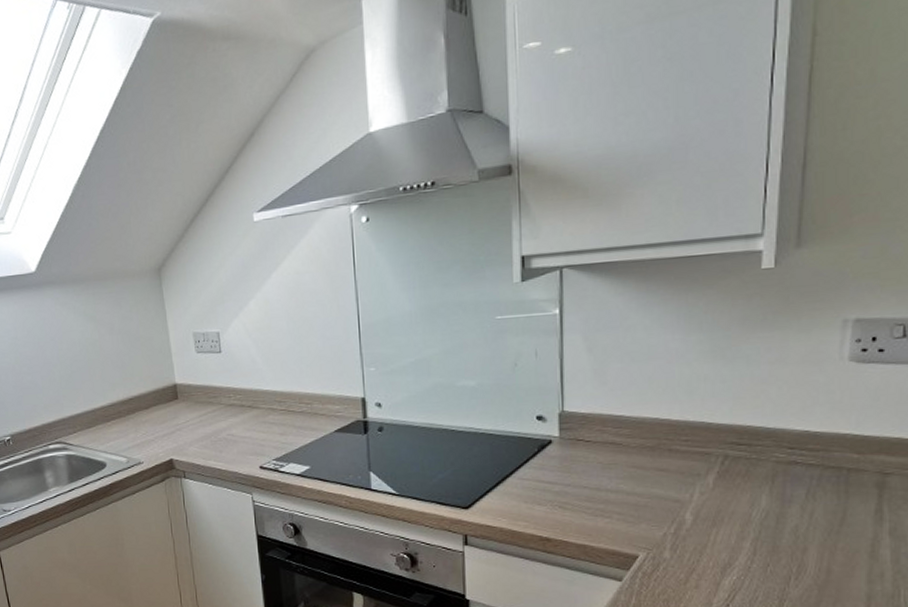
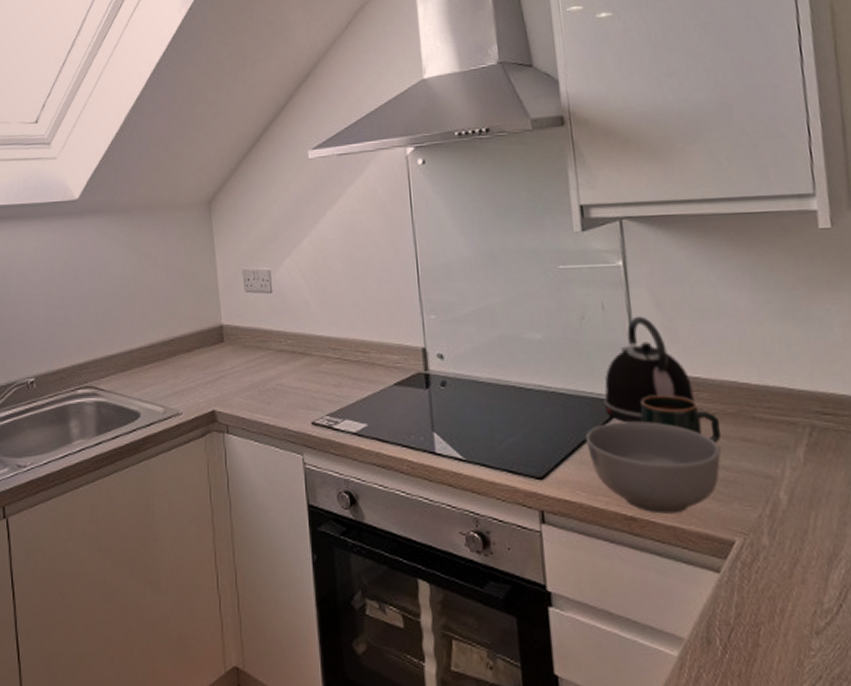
bowl: none [509,456,635,535] -> present [585,421,721,514]
kettle: none [529,361,616,458] -> present [603,316,694,423]
mug: none [563,432,638,473] -> present [640,394,722,443]

